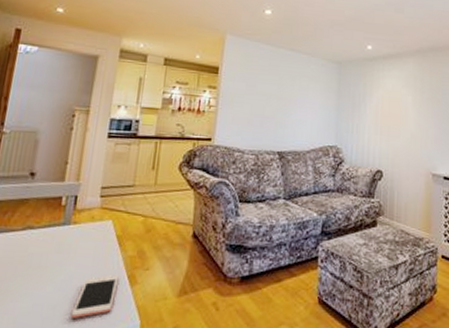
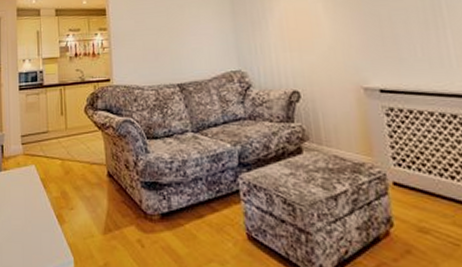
cell phone: present [70,274,119,318] -> none [14,214,49,255]

